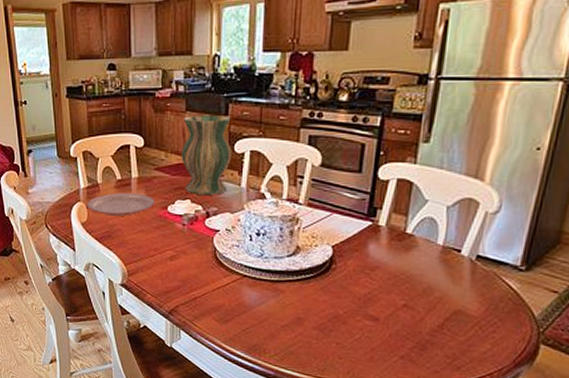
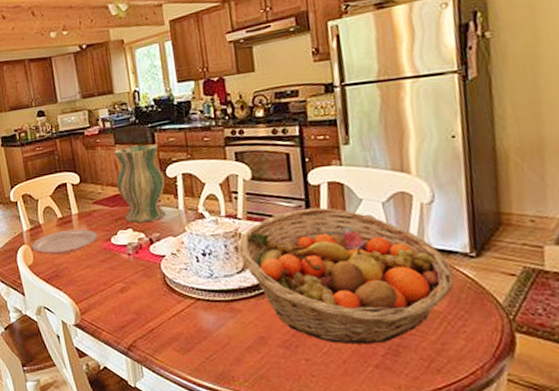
fruit basket: none [292,202,498,338] -> present [238,207,454,345]

